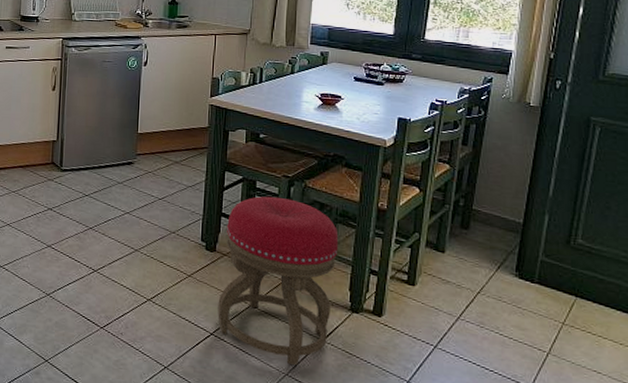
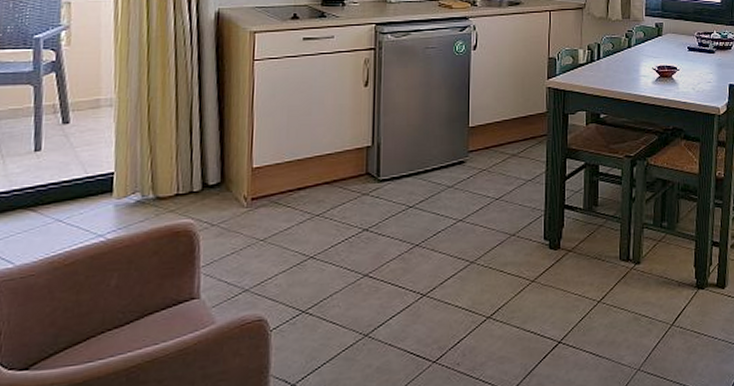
stool: present [218,196,339,366] -> none [565,179,682,359]

